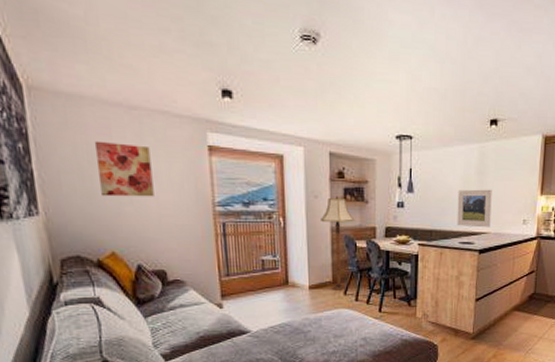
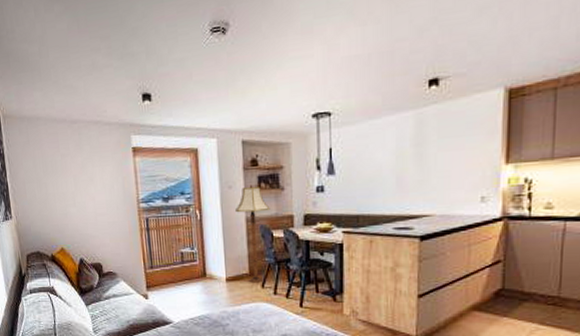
wall art: present [94,140,154,197] -> none [47,153,91,201]
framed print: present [457,189,492,228] -> none [389,162,435,210]

